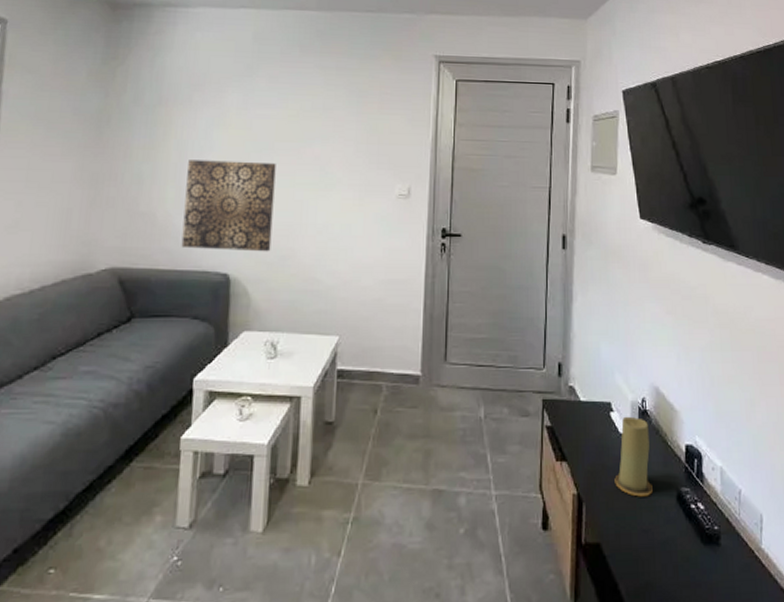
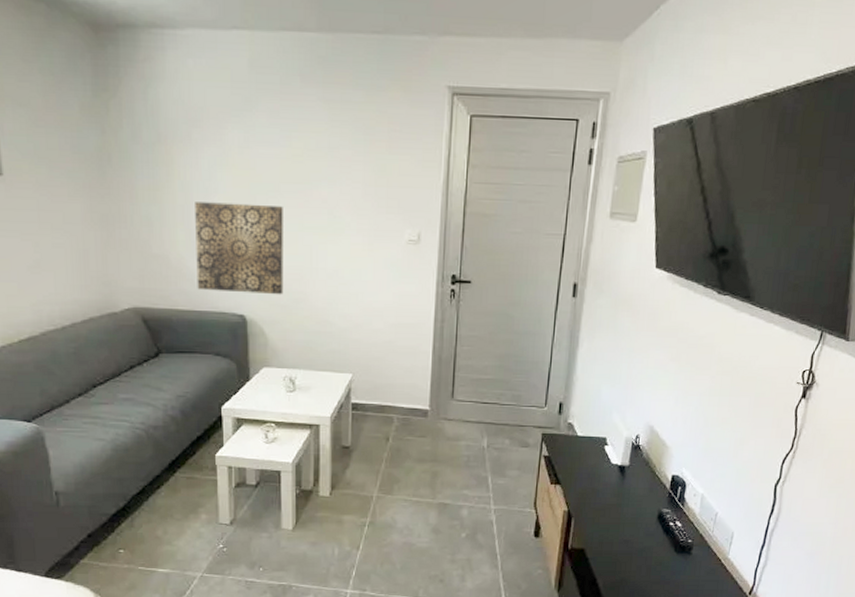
candle: present [614,416,653,497] -> none [602,450,640,515]

